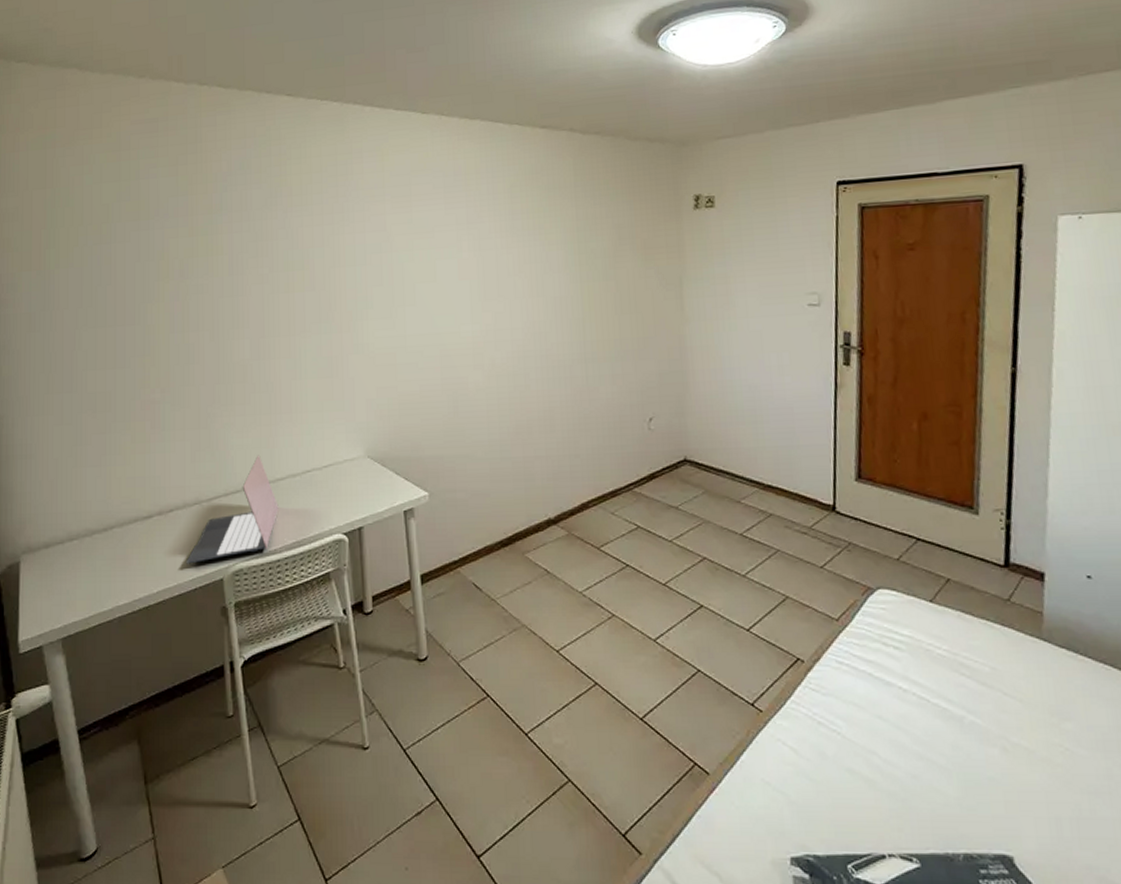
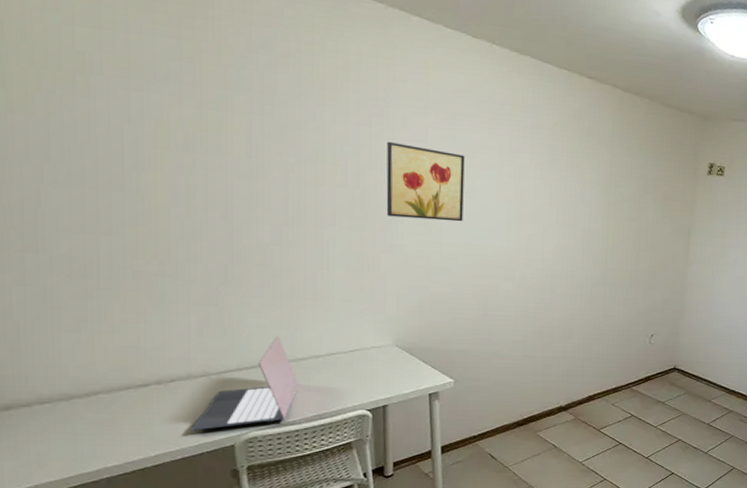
wall art: none [349,236,426,315] -> present [386,141,465,222]

